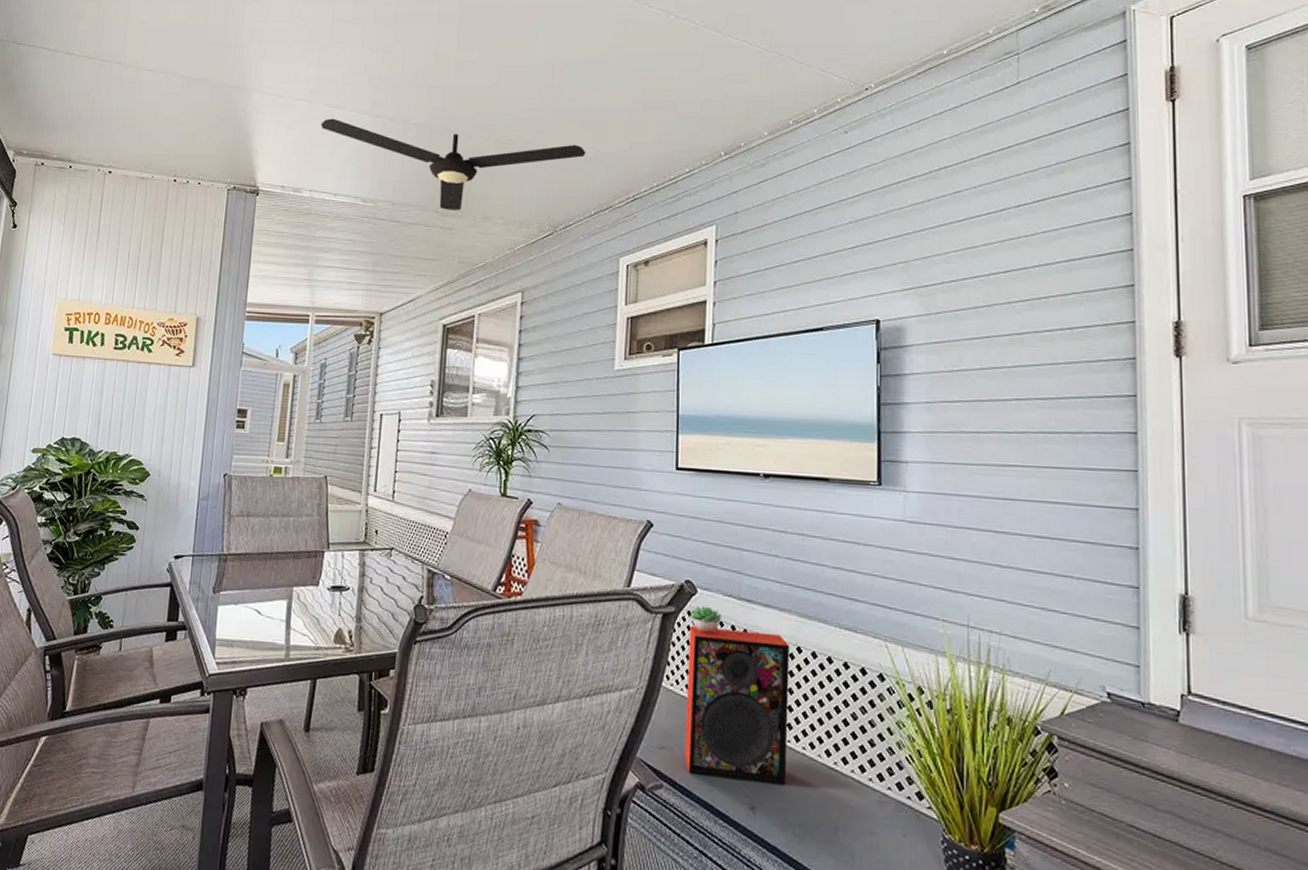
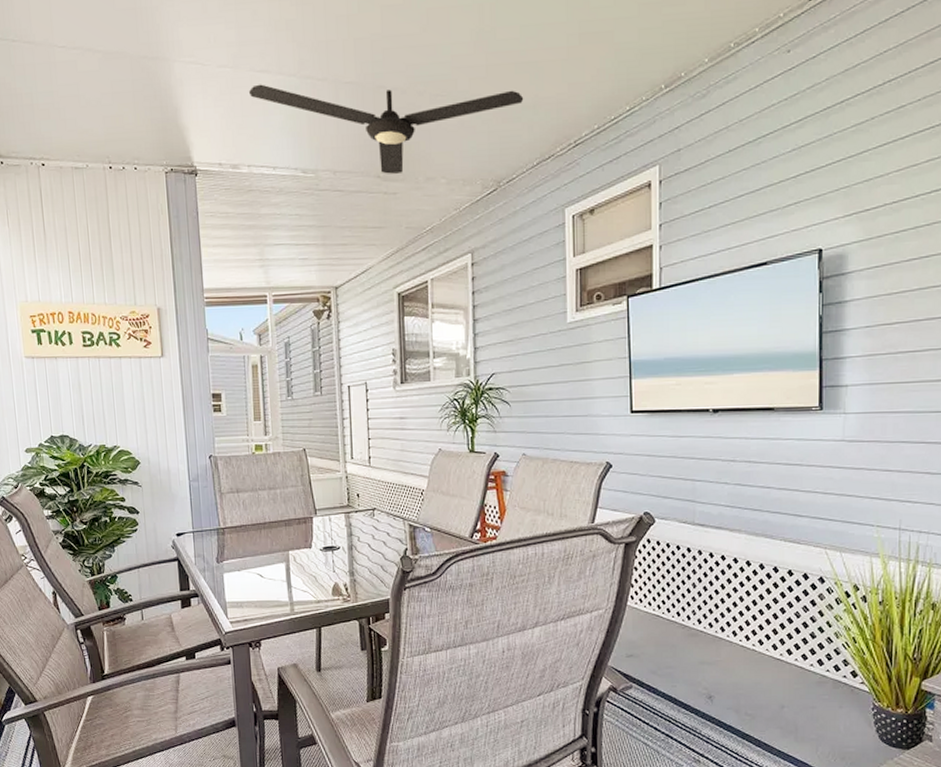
speaker: present [685,625,790,786] -> none [650,551,740,677]
succulent plant: present [690,606,723,633] -> none [649,533,679,556]

